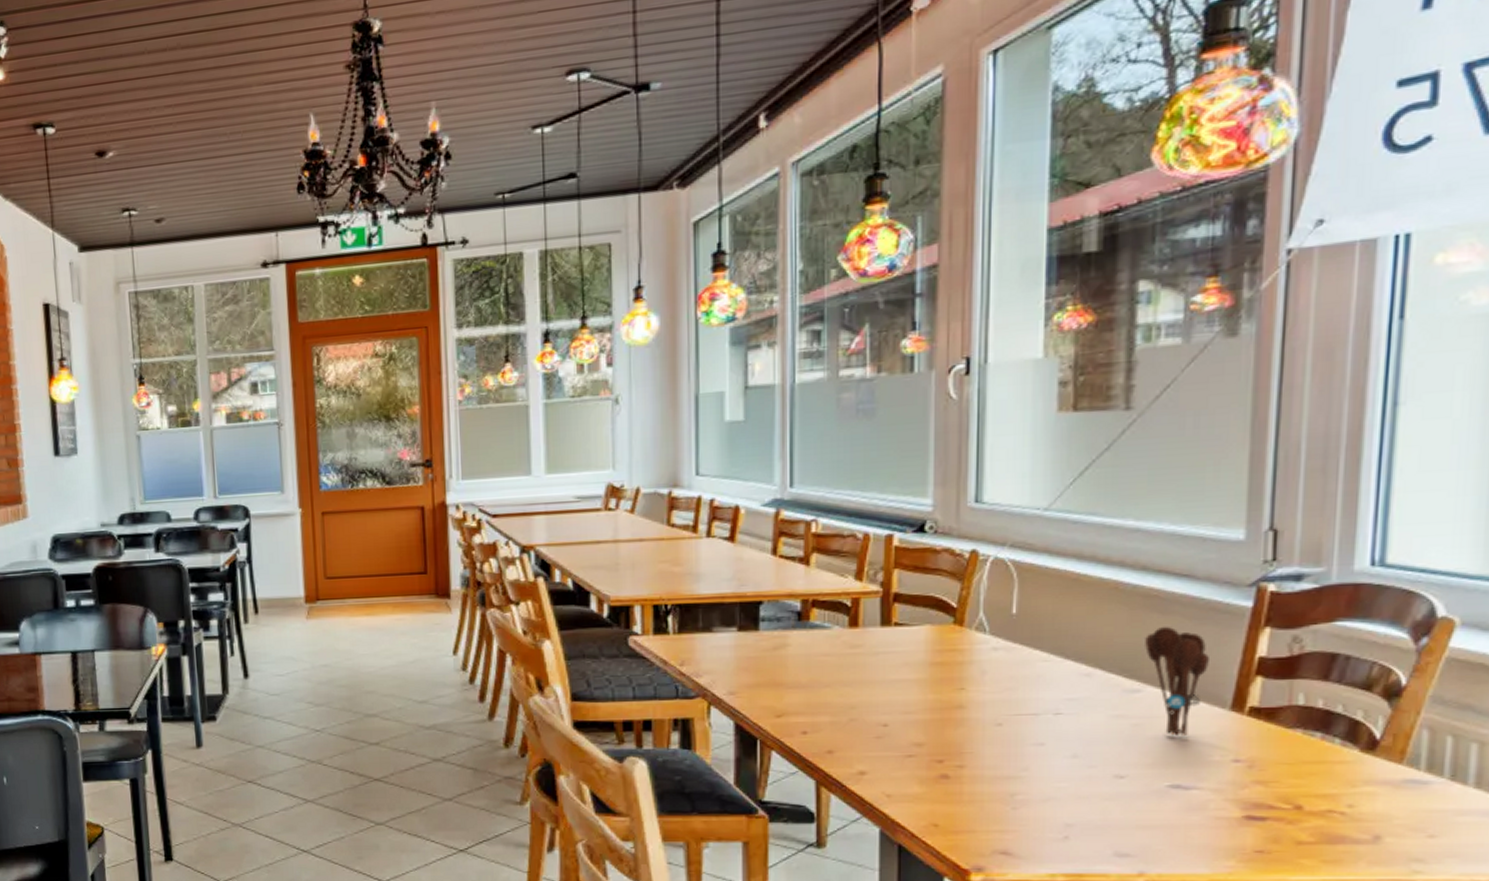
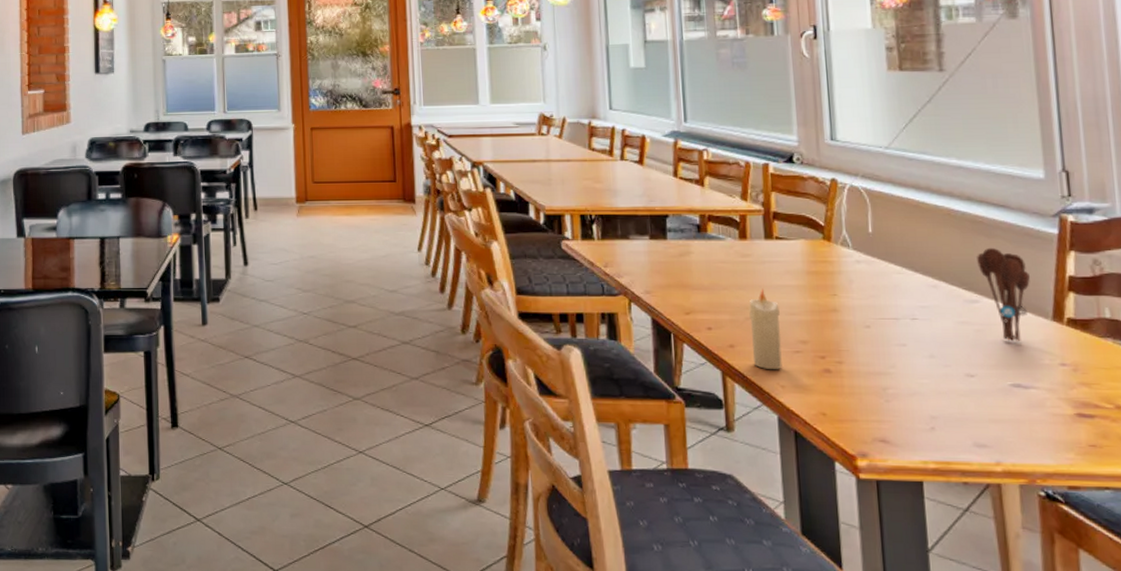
candle: none [853,684,892,778] -> present [748,288,782,370]

